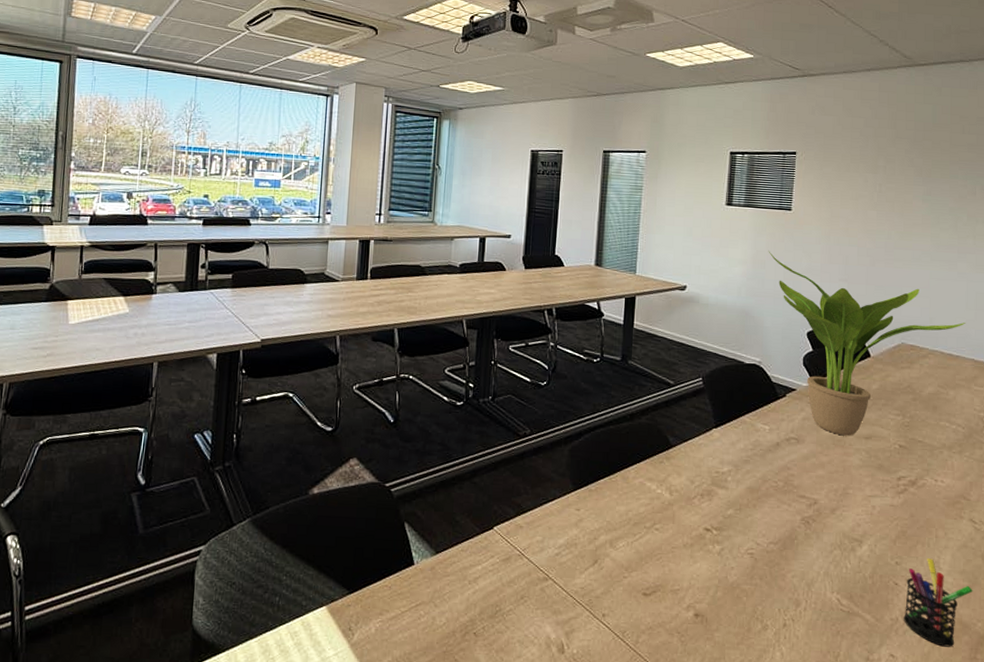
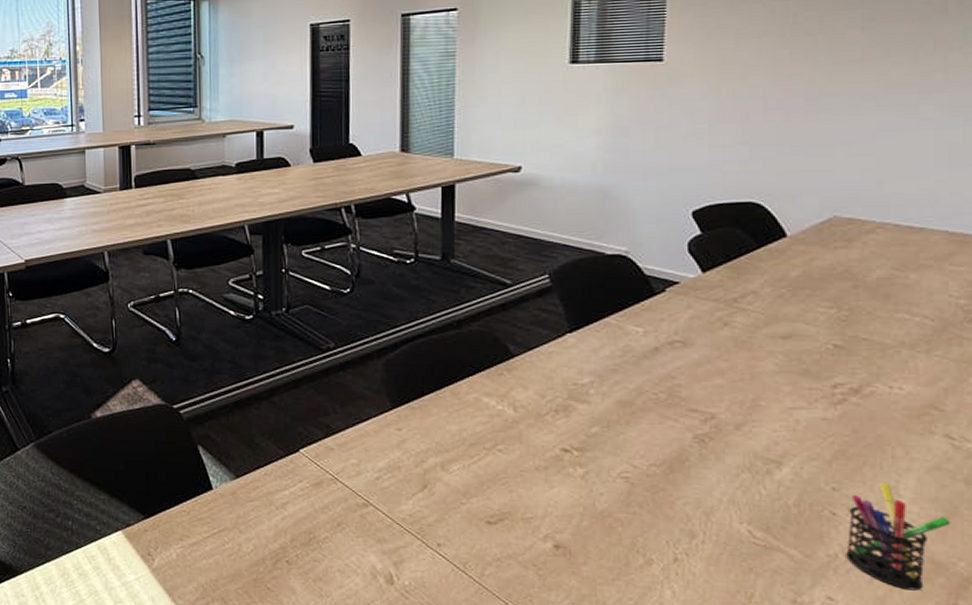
potted plant: present [768,251,966,436] -> none [632,115,934,336]

